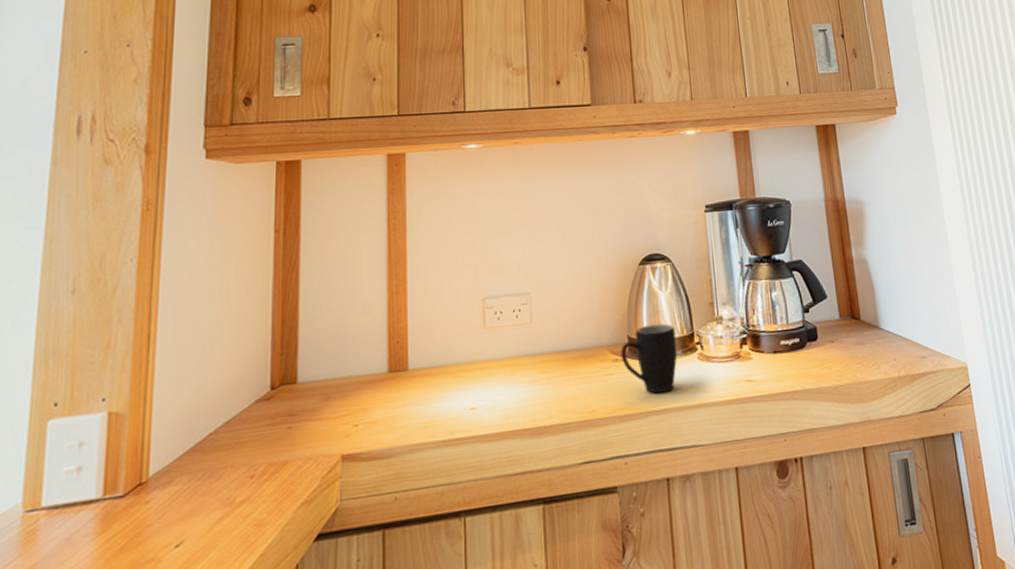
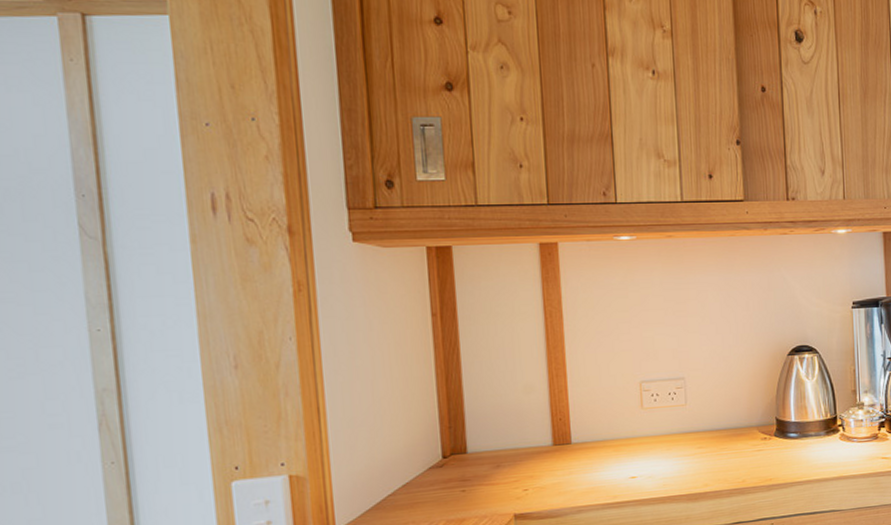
mug: present [621,323,678,394] -> none [769,407,821,468]

